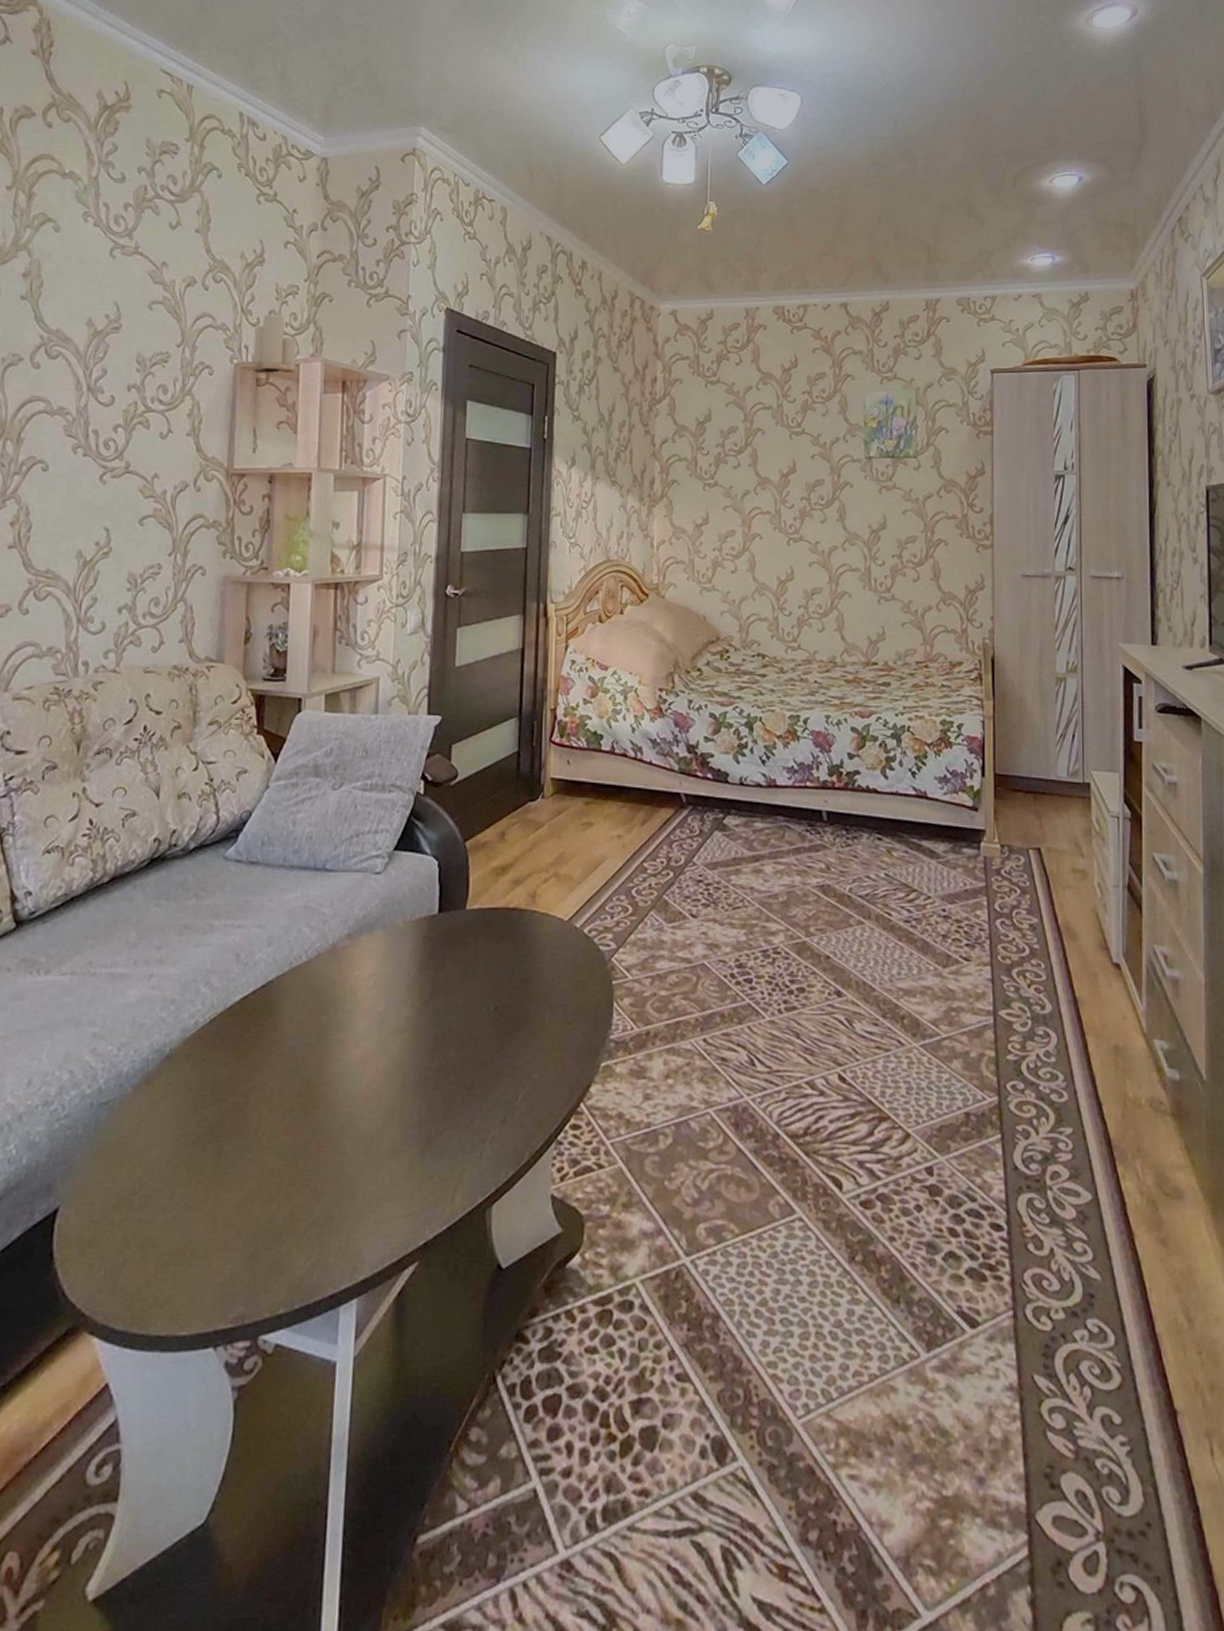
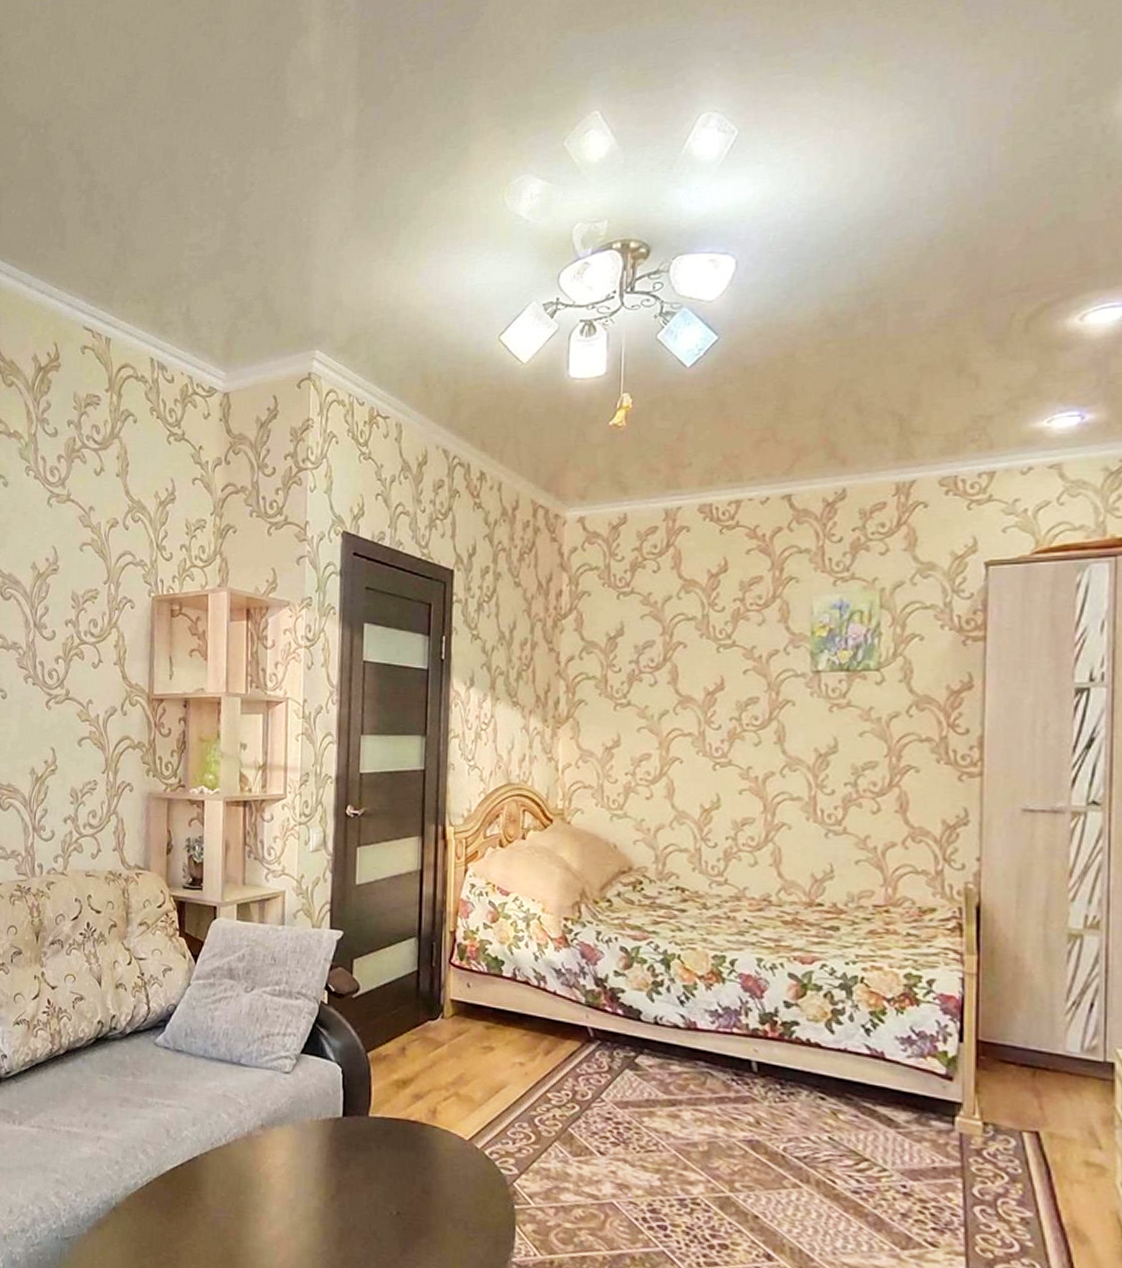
candle: present [253,309,297,373] -> none [167,543,205,604]

